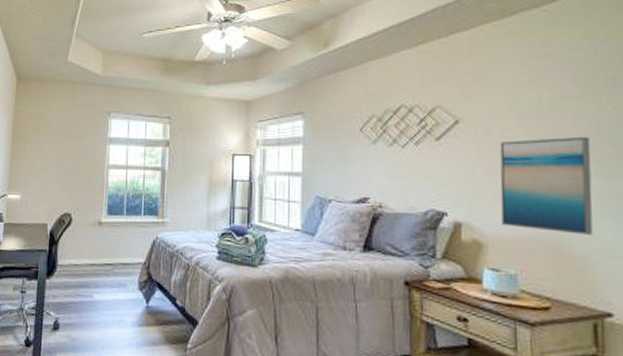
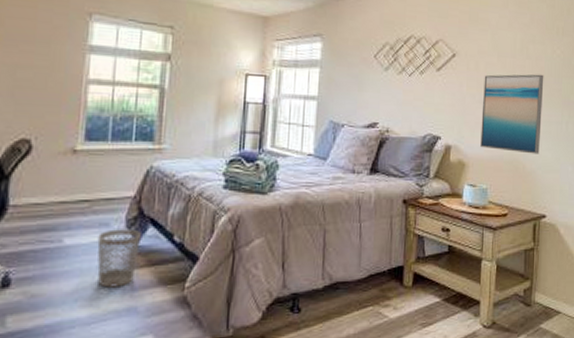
wastebasket: none [118,290,150,341] -> present [97,229,141,288]

